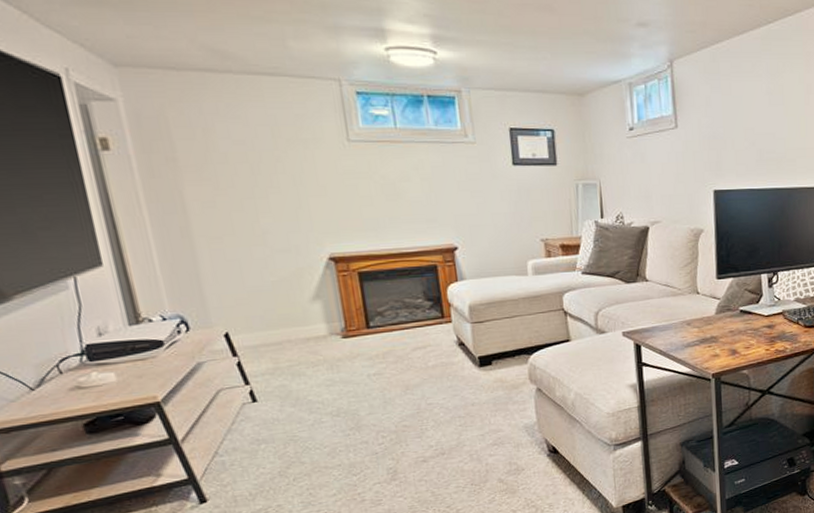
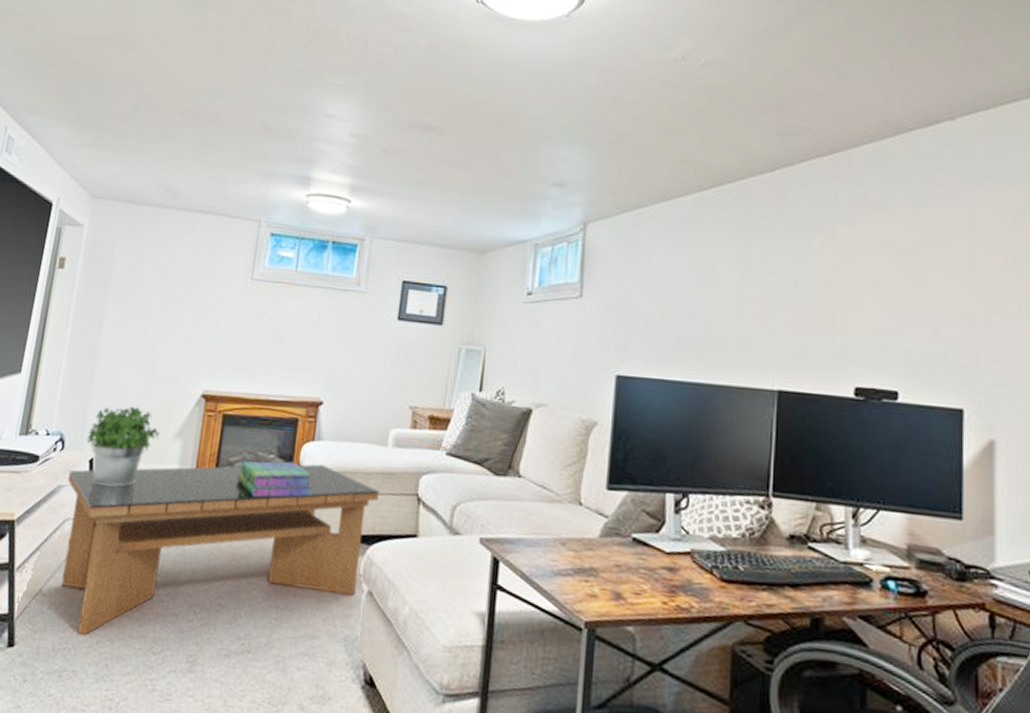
coffee table: none [204,299,530,478] -> present [61,464,380,636]
potted plant: none [212,279,296,356] -> present [86,406,160,488]
stack of books: none [390,302,468,337] -> present [237,461,313,498]

